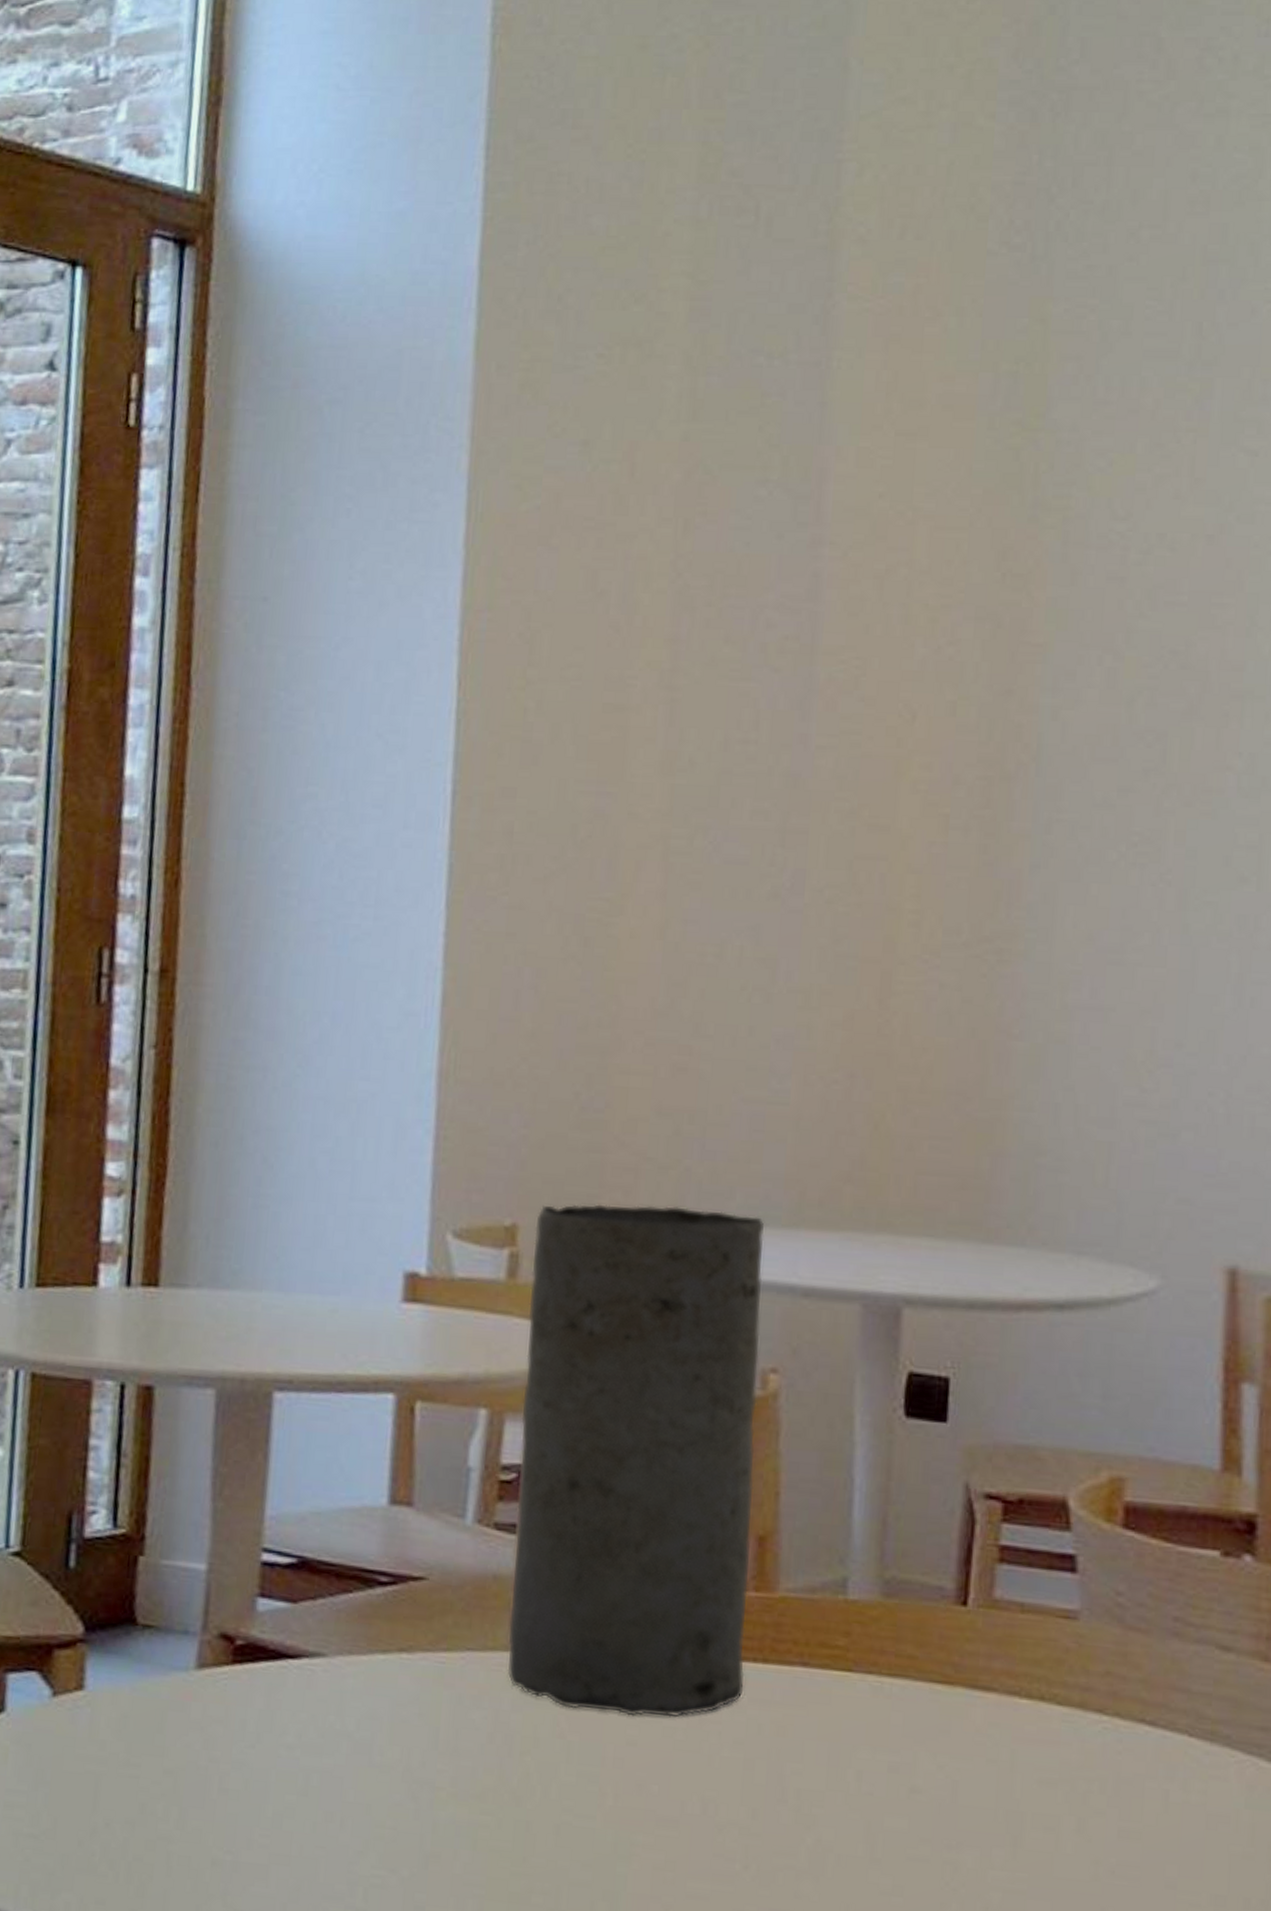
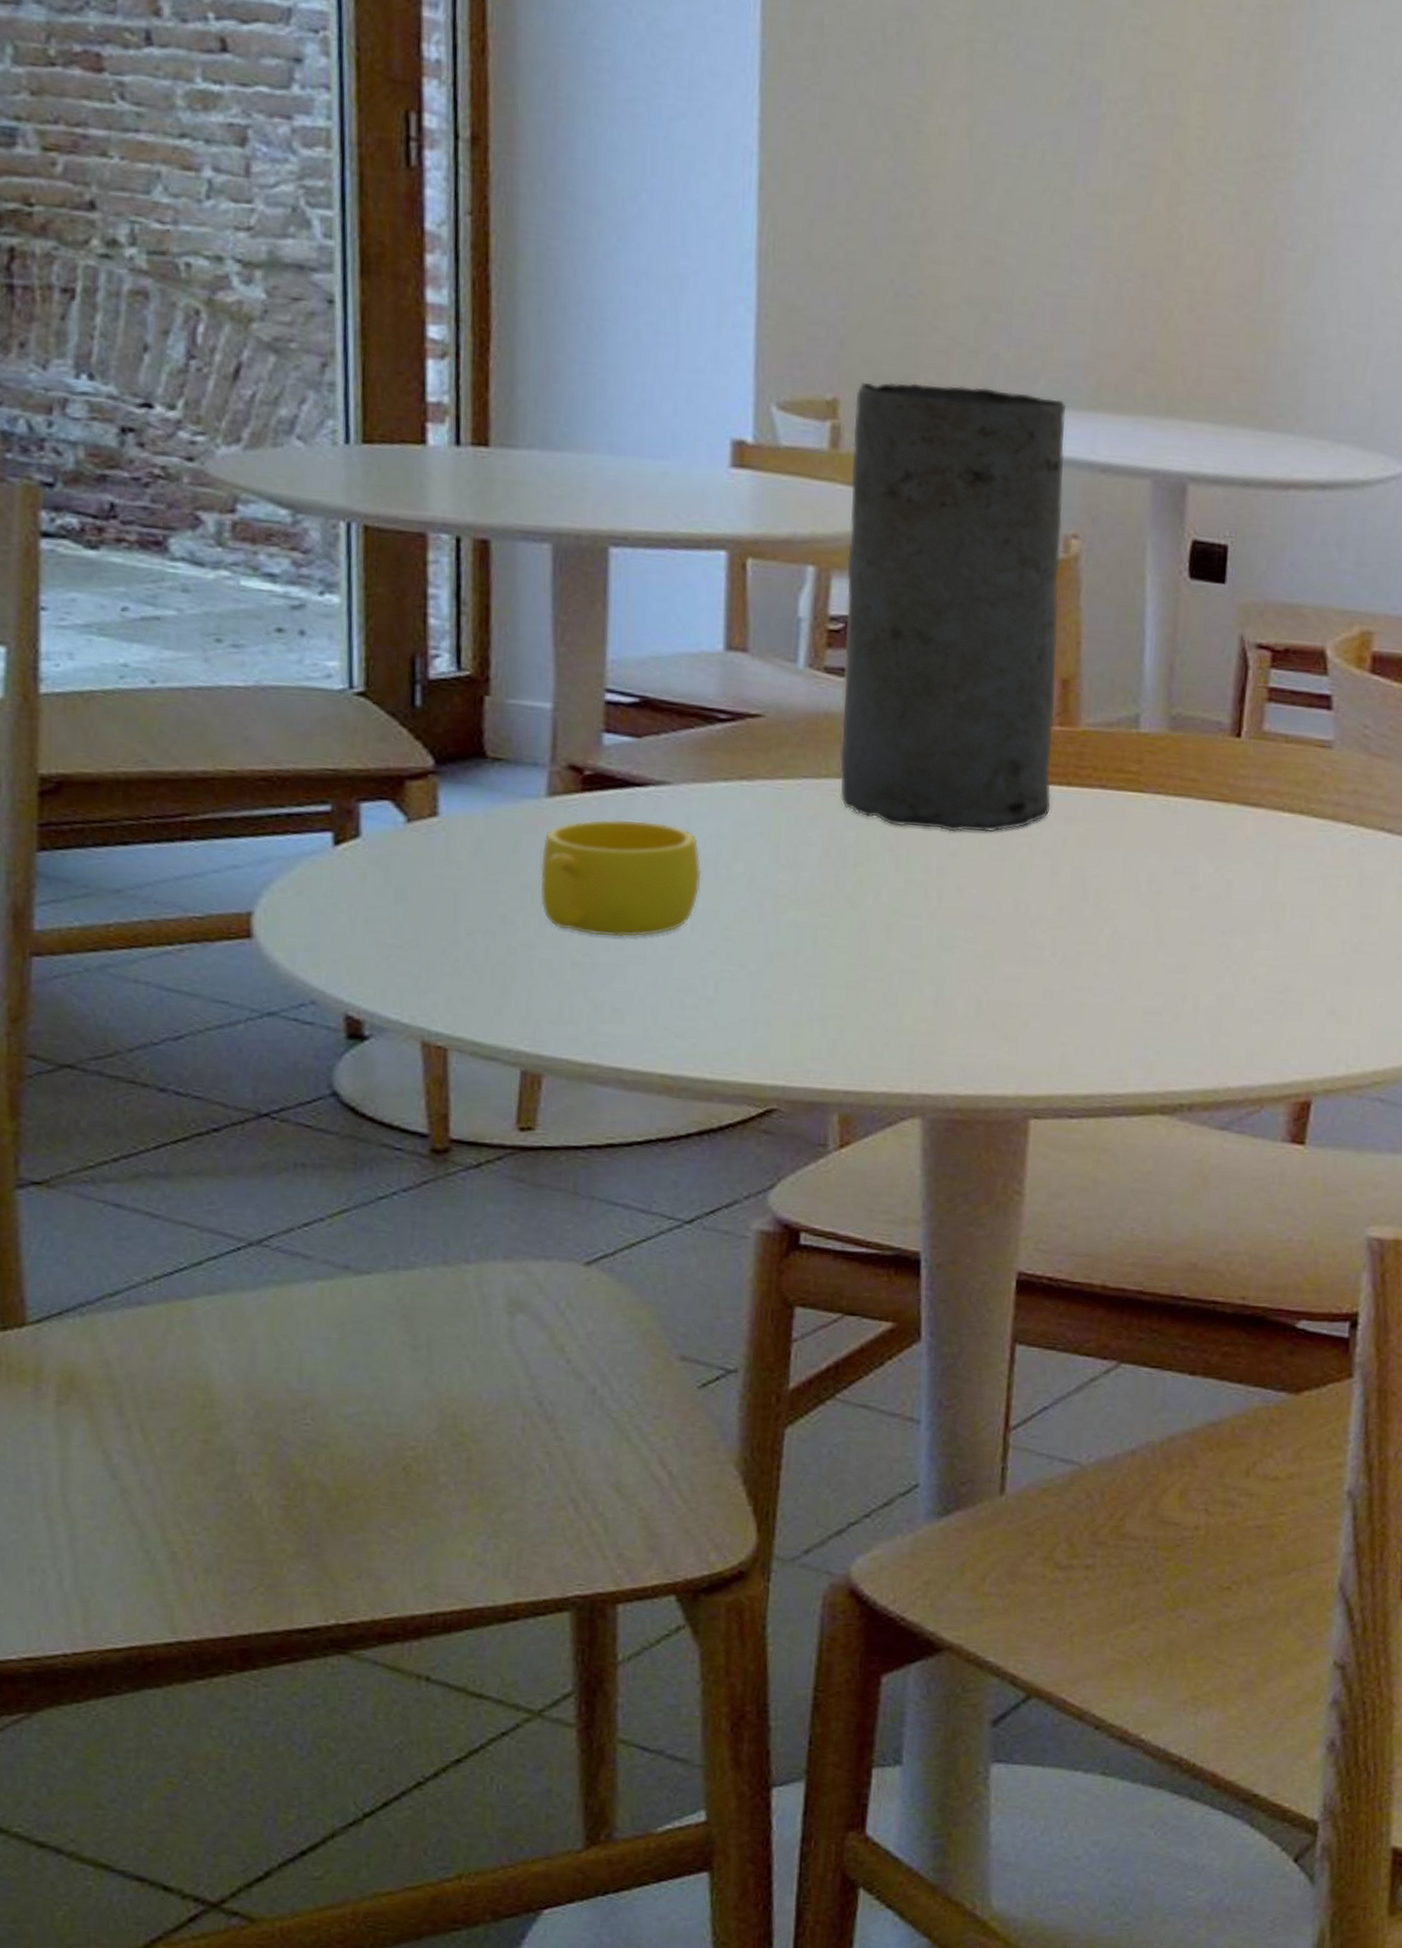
cup: none [183,1696,354,1833] -> present [540,819,702,937]

